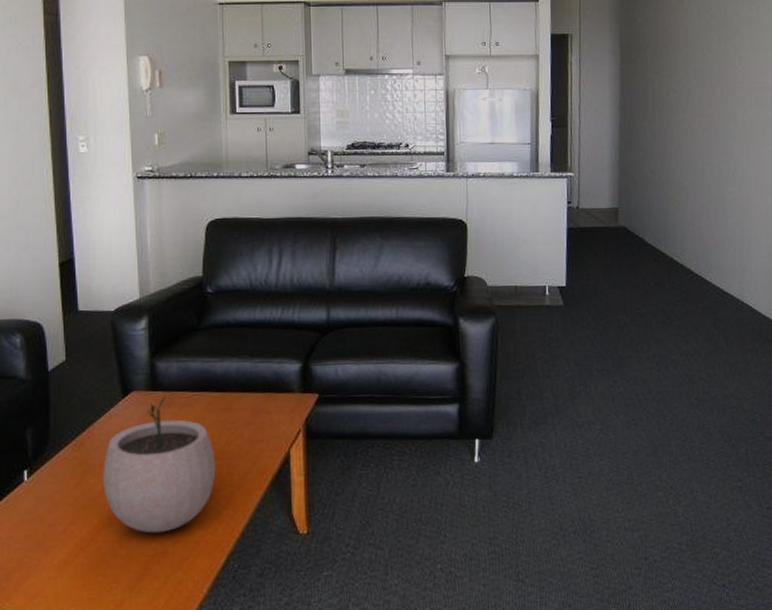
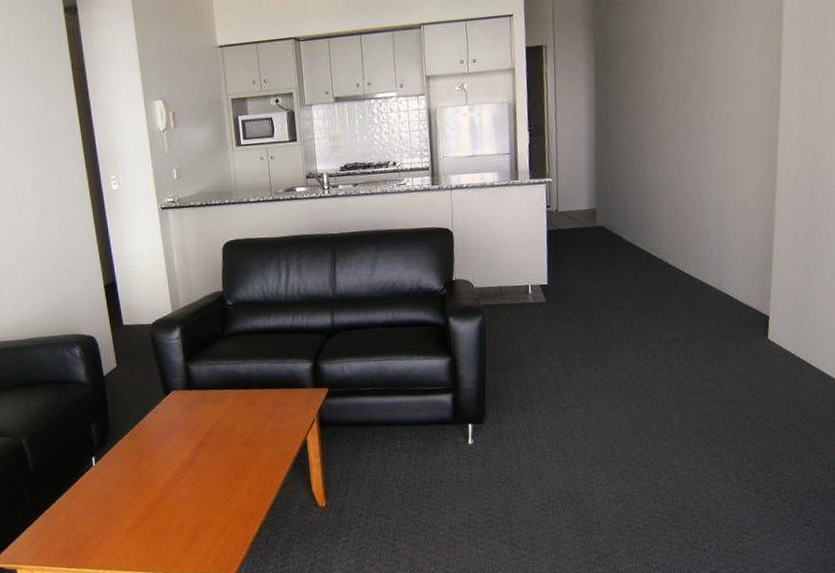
plant pot: present [103,396,216,534] -> none [154,394,246,507]

